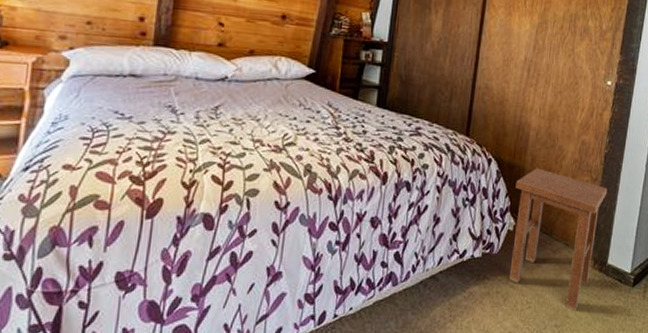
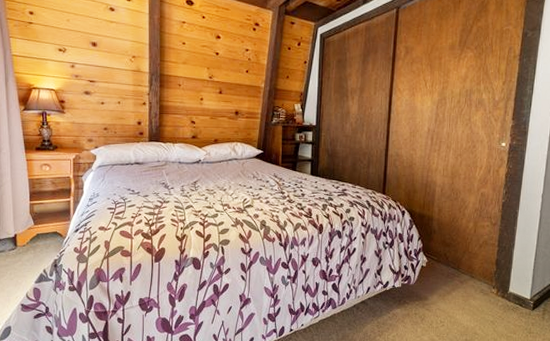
stool: present [509,168,608,311] -> none [425,217,506,329]

